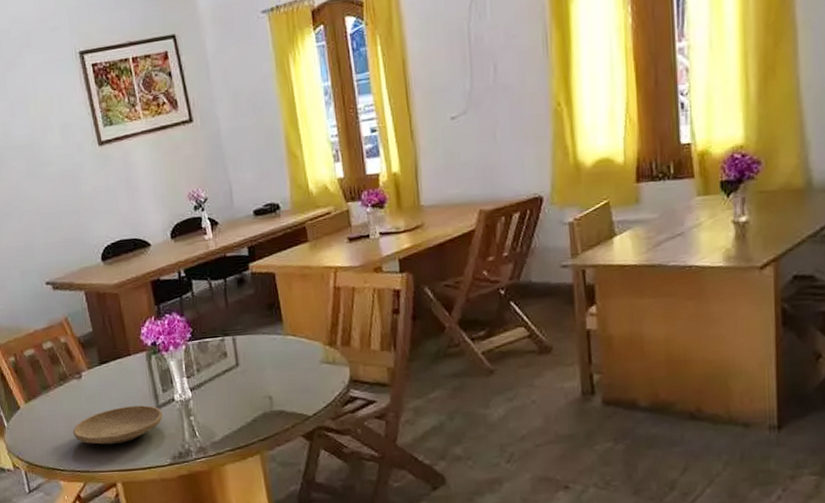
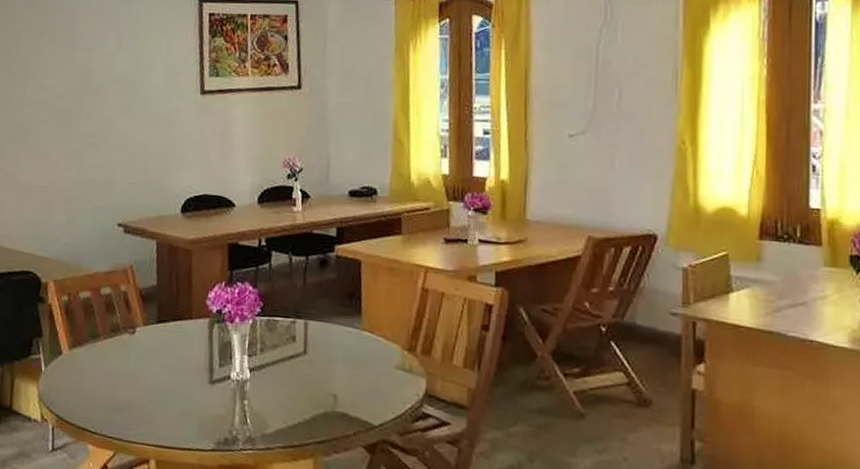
plate: present [72,405,163,445] -> none [113,374,215,415]

